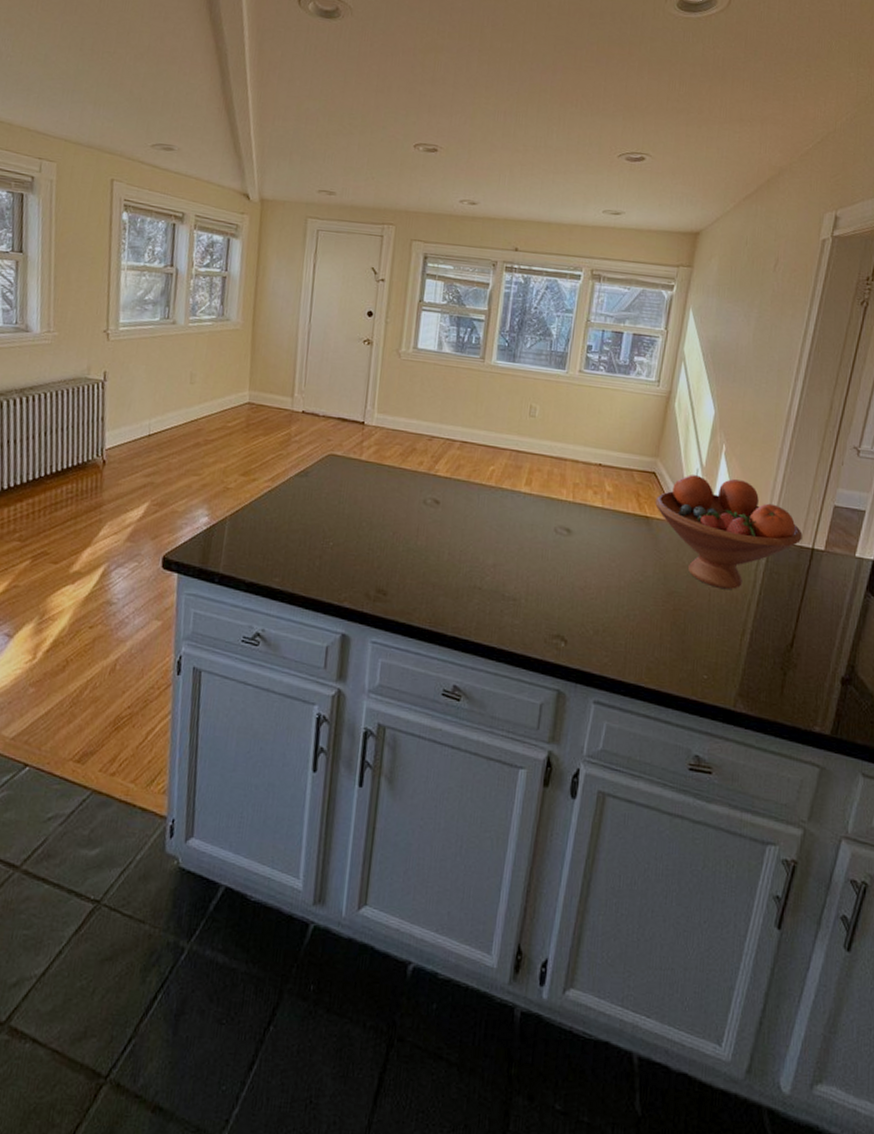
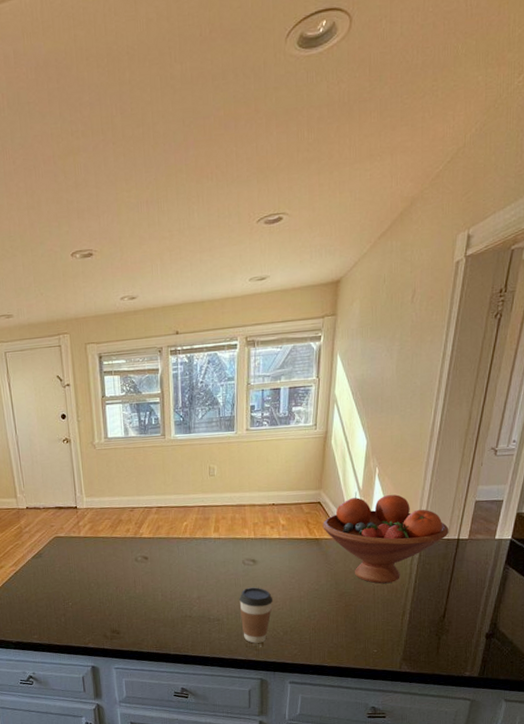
coffee cup: none [542,563,586,640] -> present [239,587,274,643]

